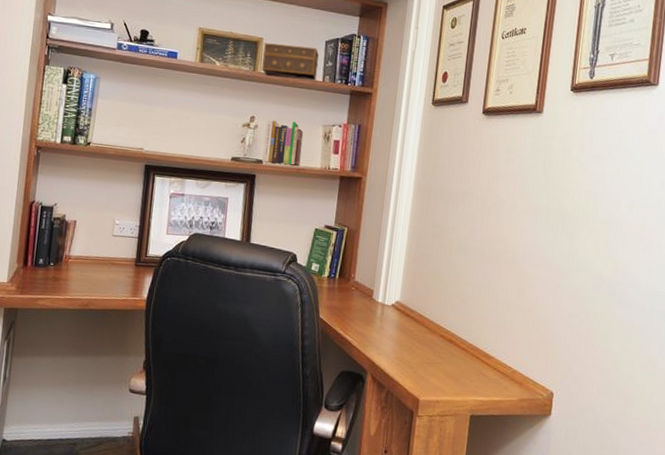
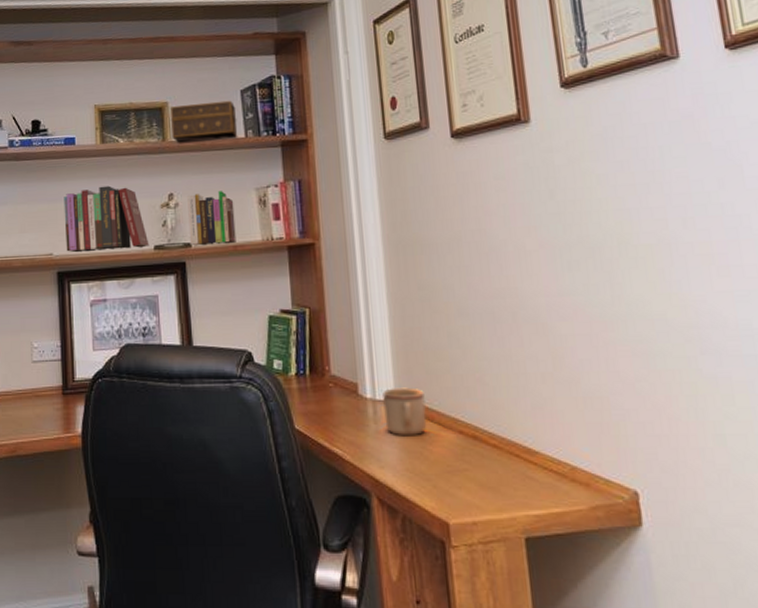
books: none [156,99,228,157] -> present [63,185,150,253]
mug: none [388,297,421,334] -> present [382,387,427,437]

